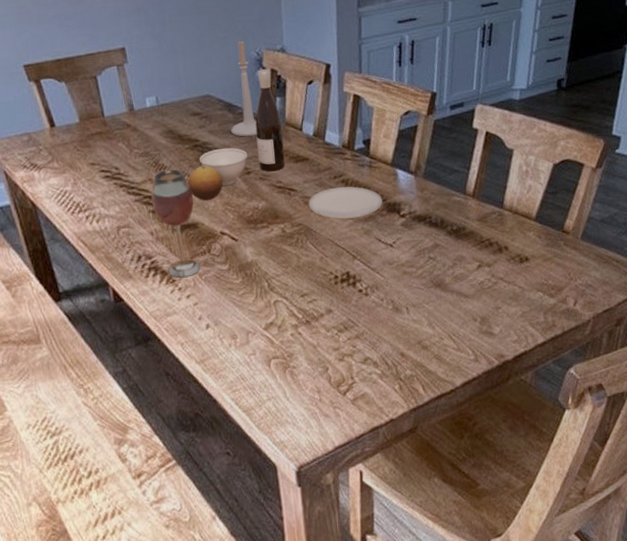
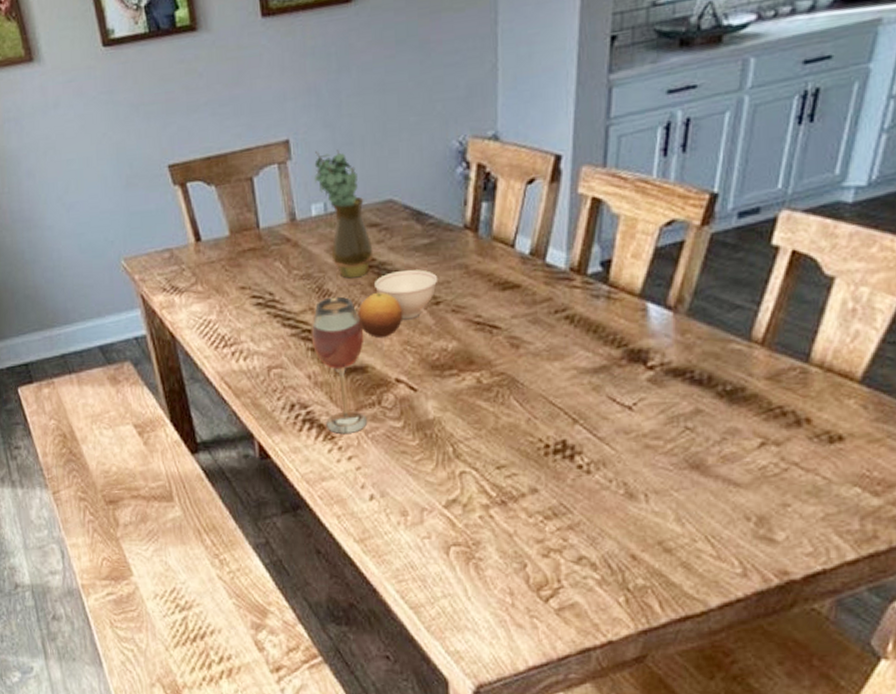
vase: none [146,56,197,155] -> present [314,149,373,279]
candlestick: present [231,40,257,137] -> none [418,126,453,256]
bottle: present [255,69,285,172] -> none [450,163,488,302]
plate: present [308,186,383,219] -> none [516,324,623,369]

